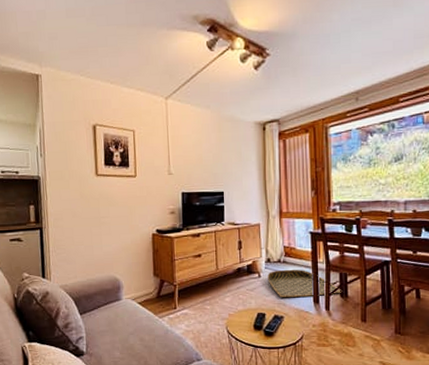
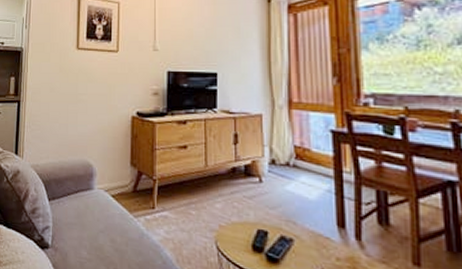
woven basket: present [267,269,342,298] -> none [271,176,381,219]

